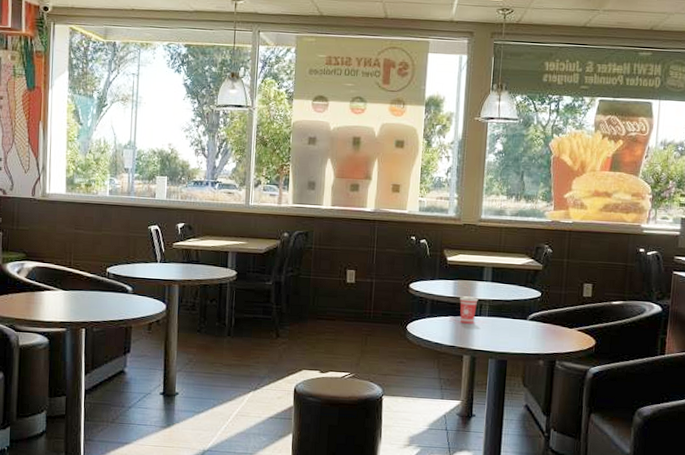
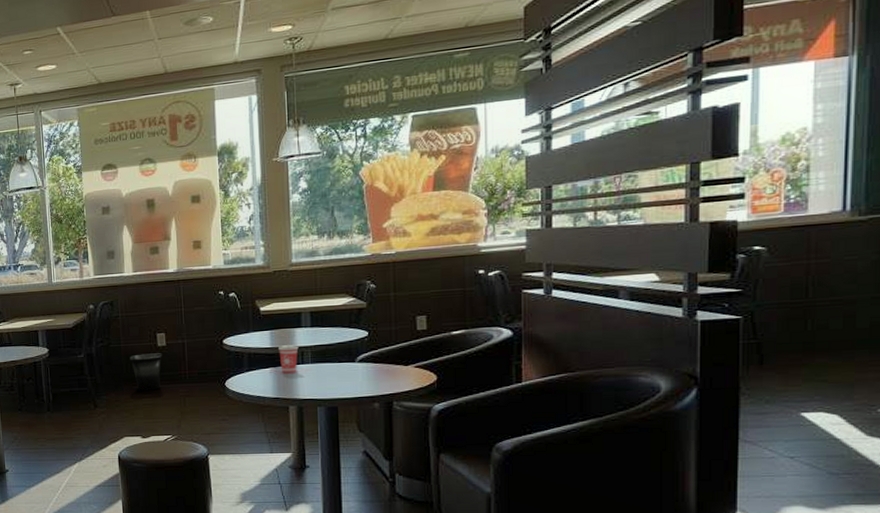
waste bin: none [318,288,350,326] -> present [130,353,162,390]

